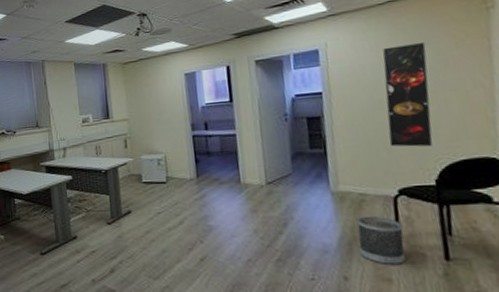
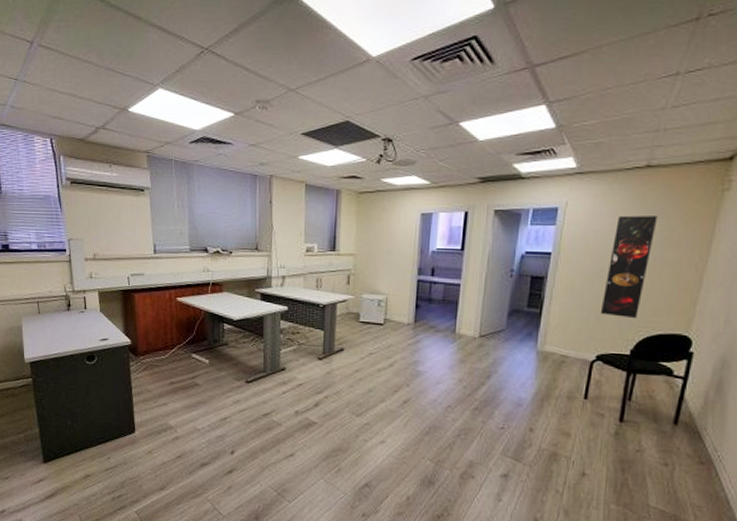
wastebasket: present [356,216,406,264] -> none [548,376,592,422]

